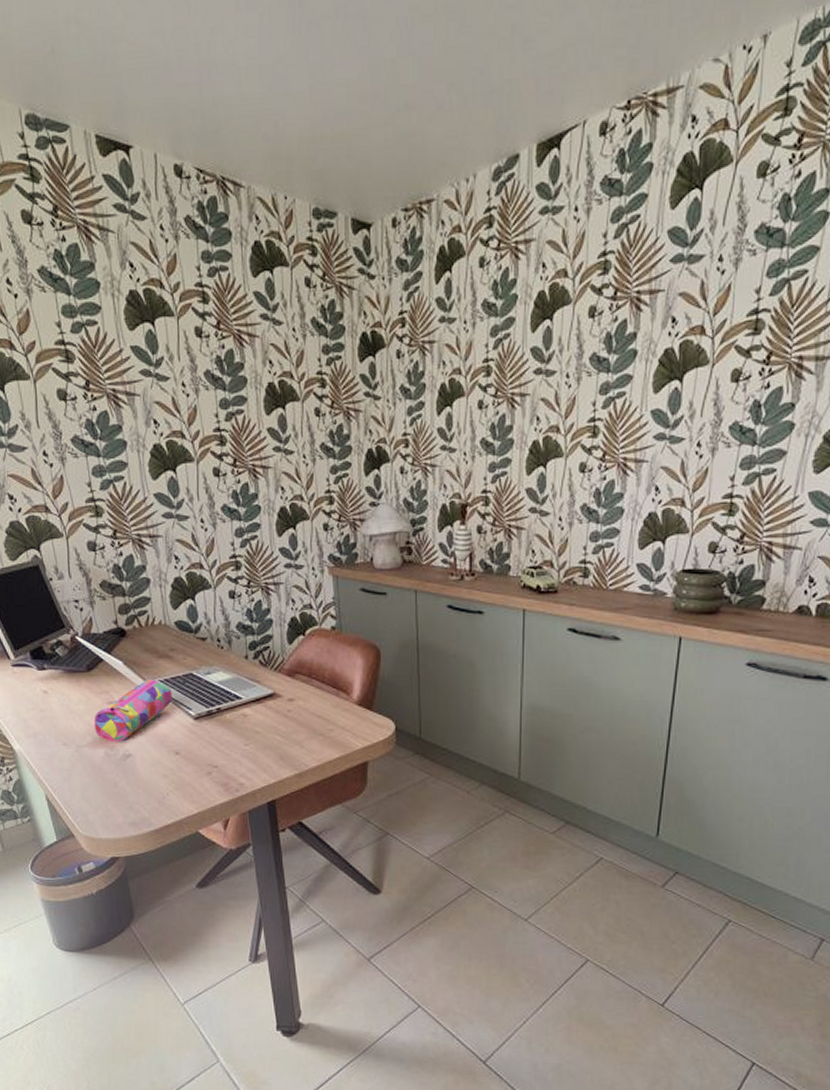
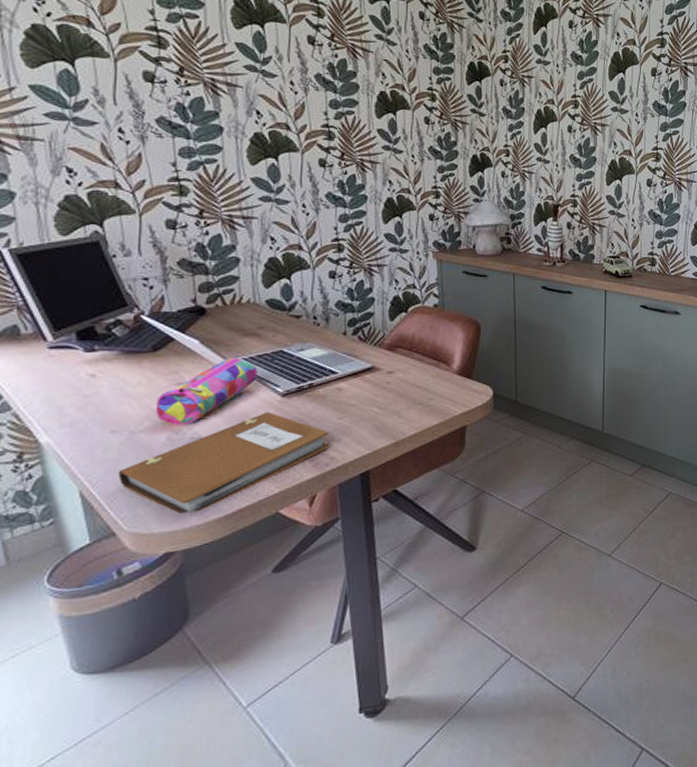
notebook: none [71,734,239,824] -> present [118,412,331,514]

